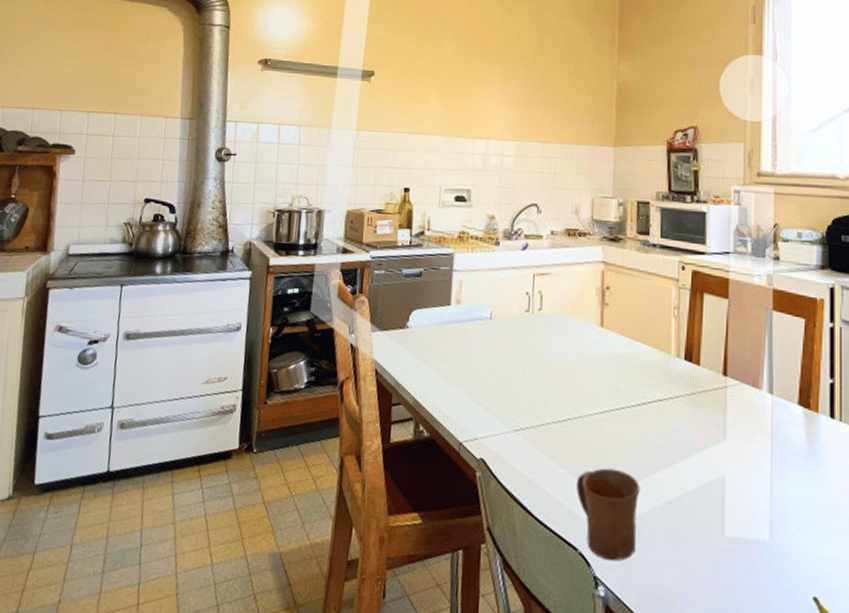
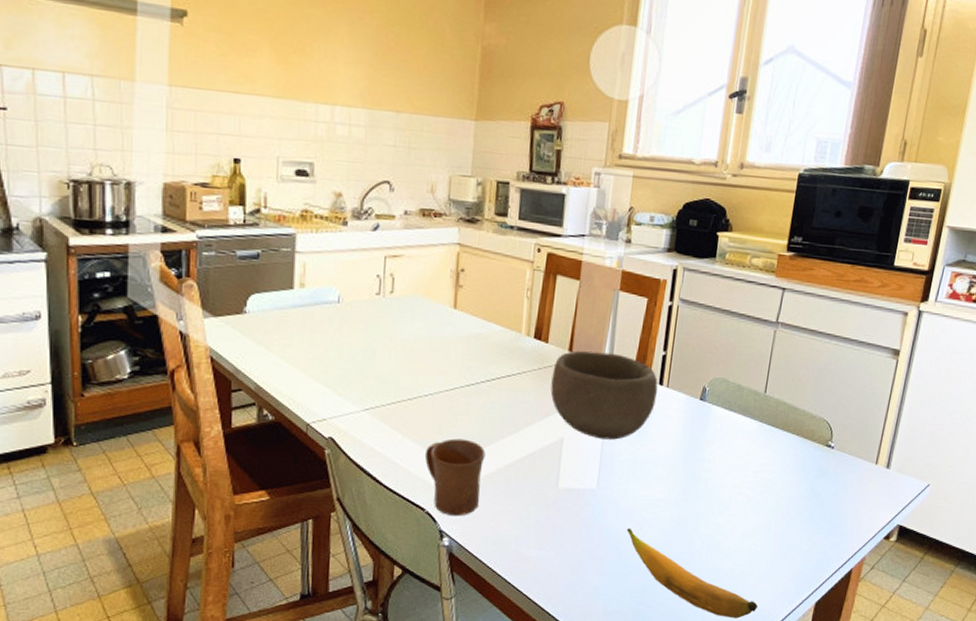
bowl: none [706,375,828,482] -> present [550,351,658,440]

